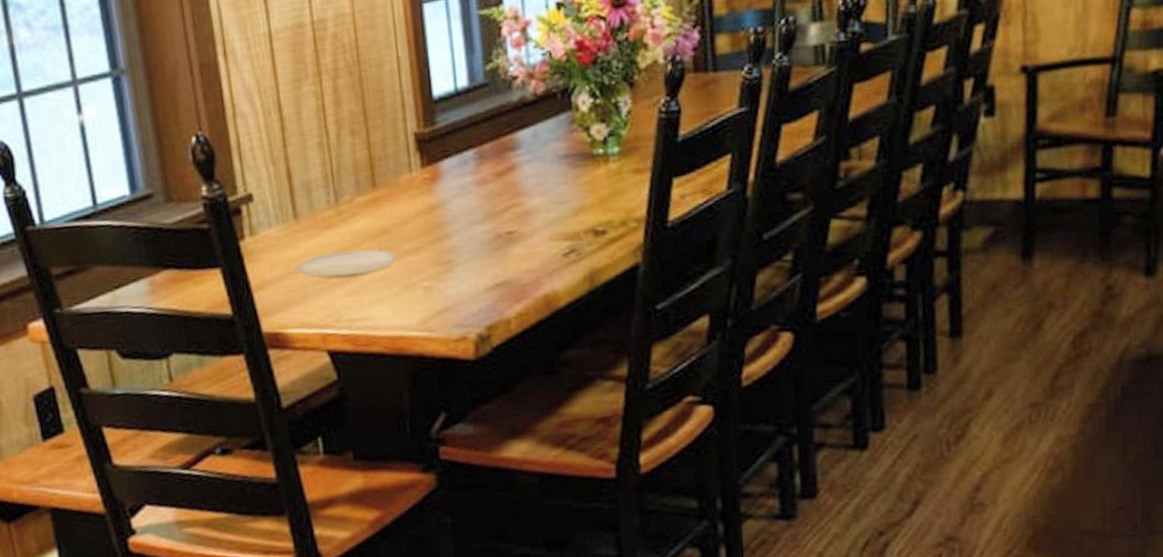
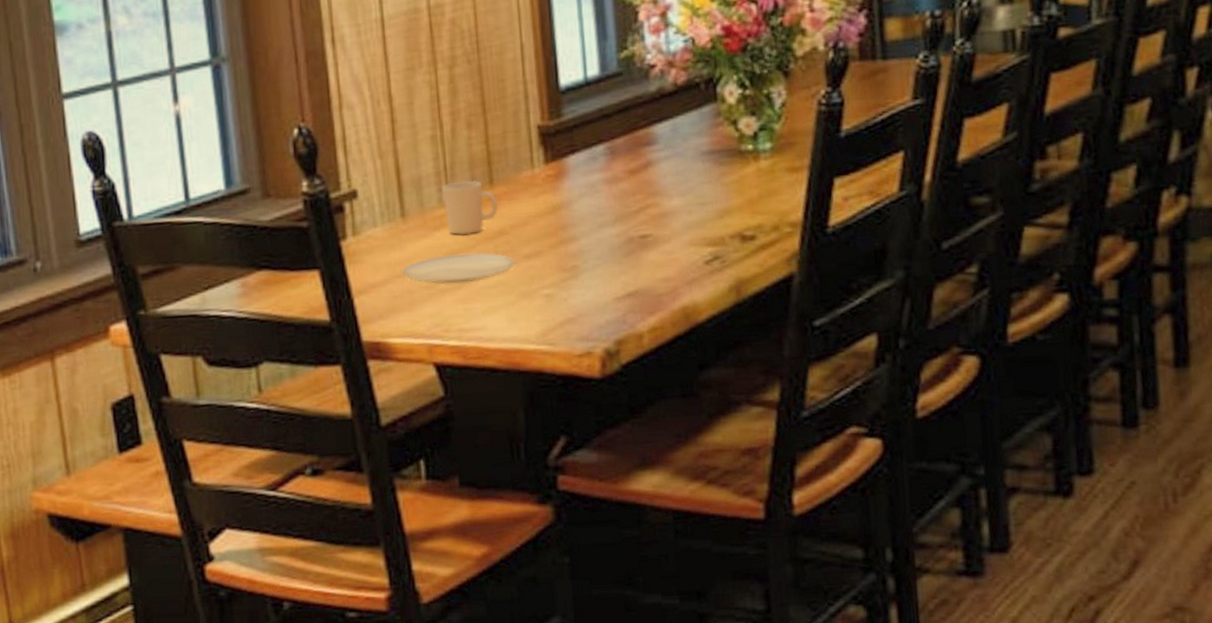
mug: none [330,184,382,234] -> present [442,180,499,236]

